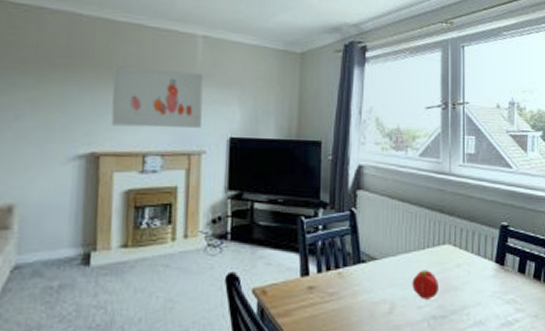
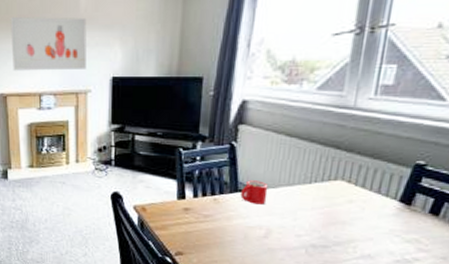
mug: none [363,249,388,276] -> present [240,180,268,205]
fruit: present [412,270,438,300] -> none [292,203,324,230]

